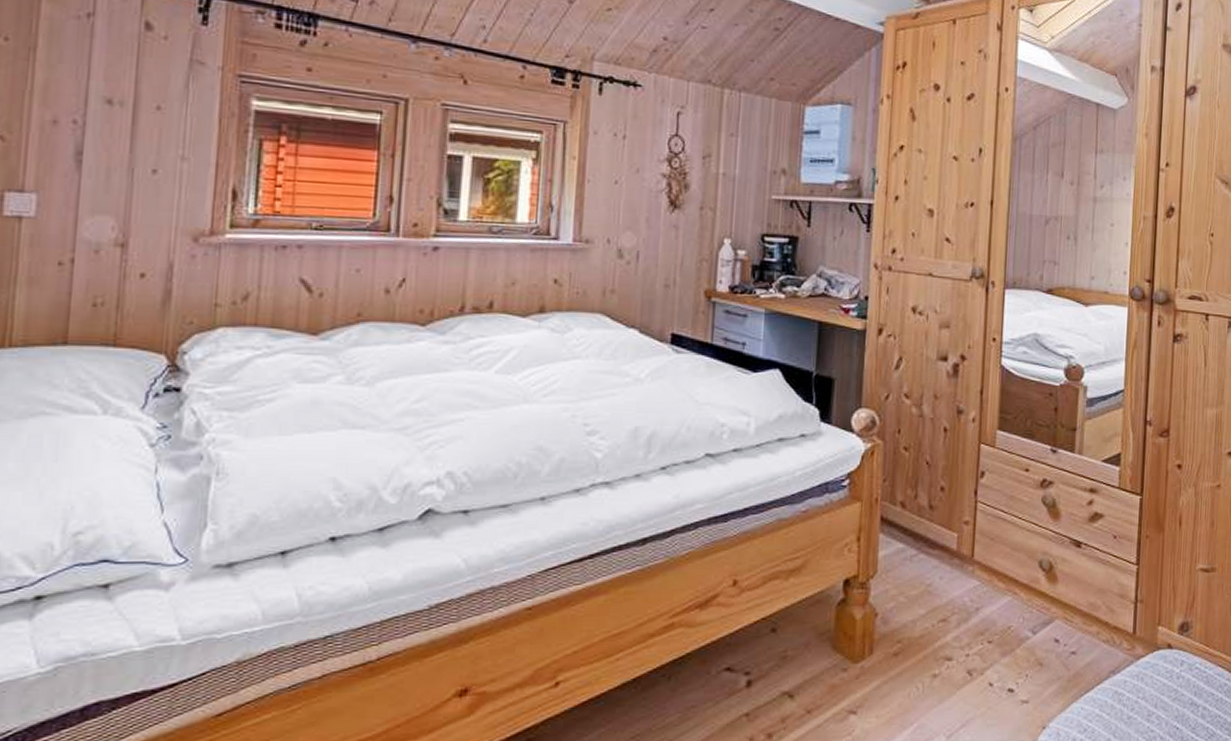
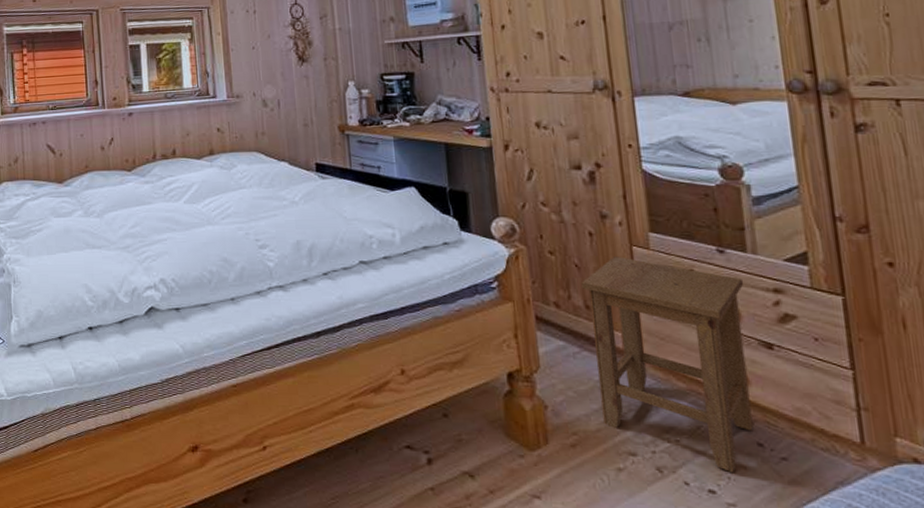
stool: none [928,454,1067,671] -> present [581,257,753,473]

